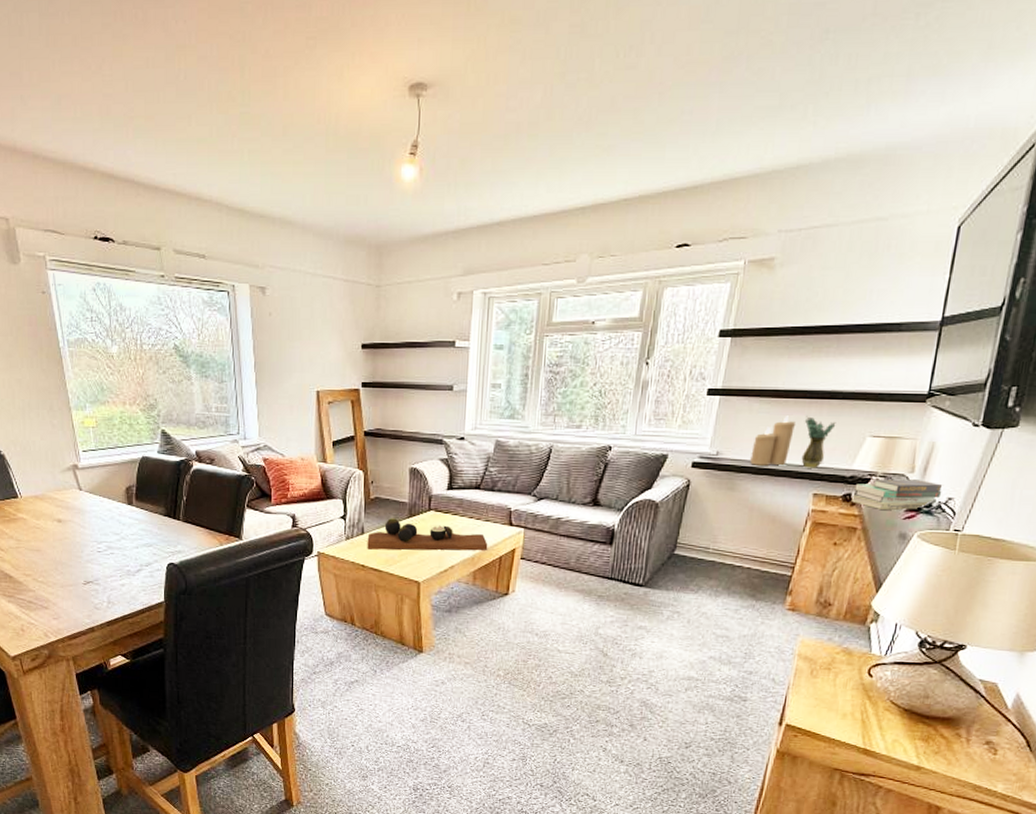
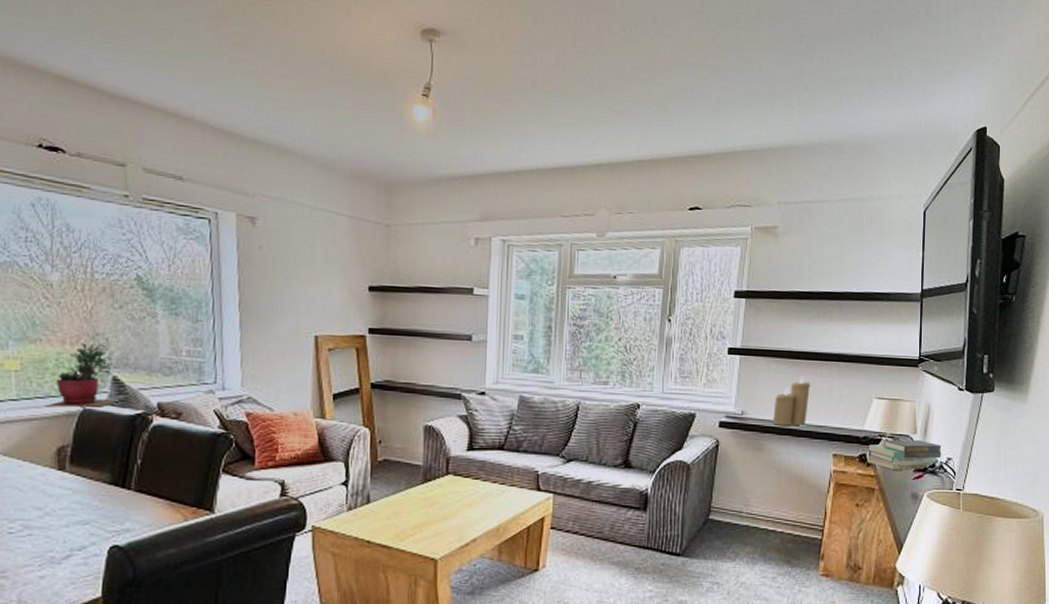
succulent plant: none [114,403,167,456] -> present [44,343,118,408]
decorative tray: present [367,518,488,551] -> none [373,484,514,522]
vase: present [801,416,836,468] -> none [818,377,846,429]

